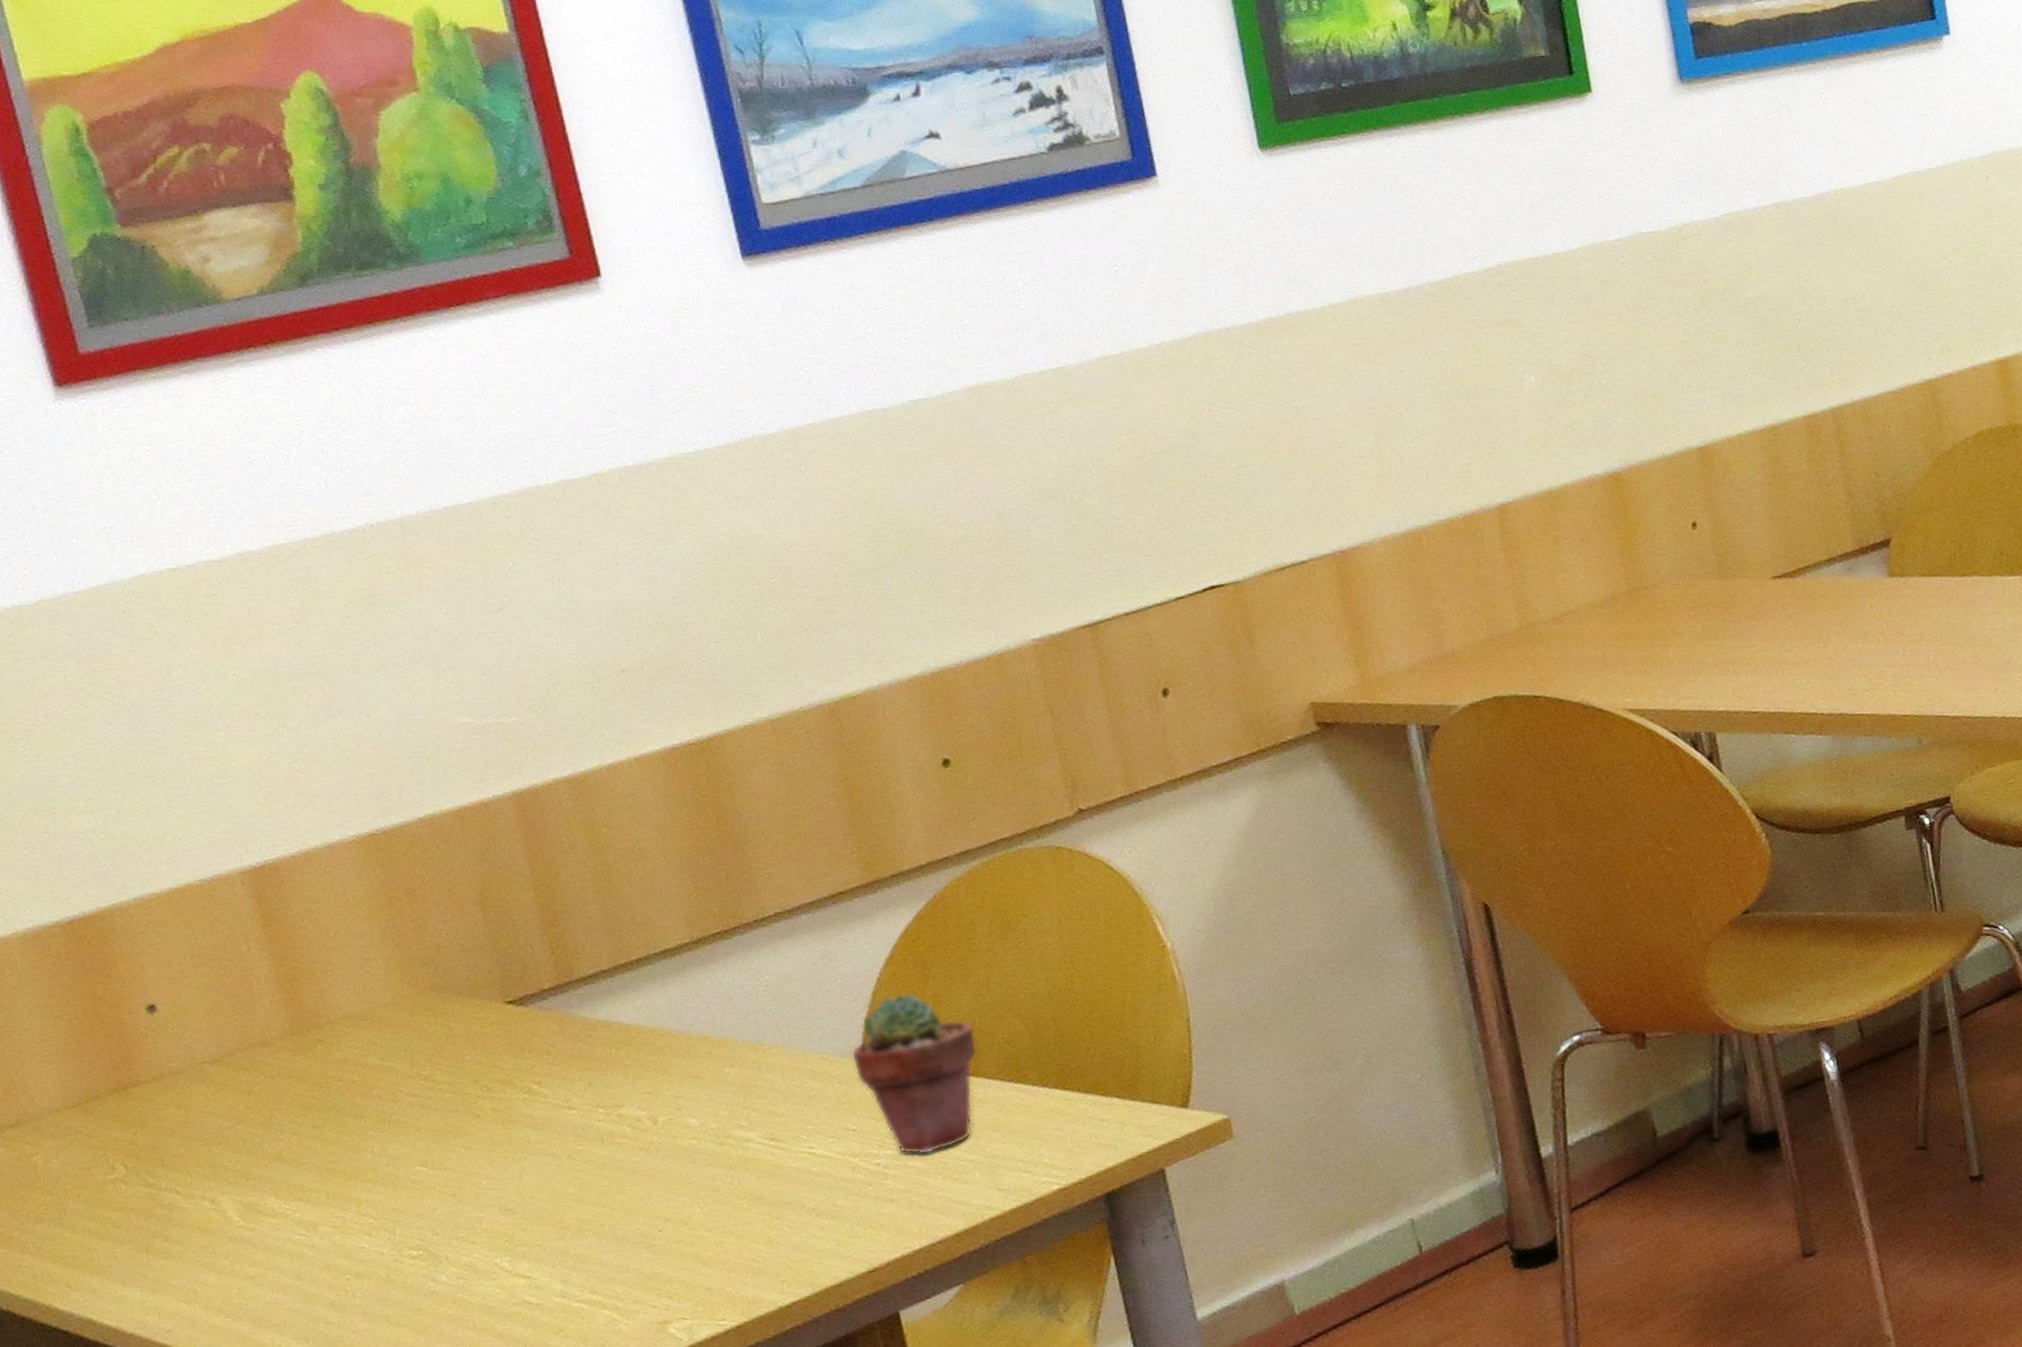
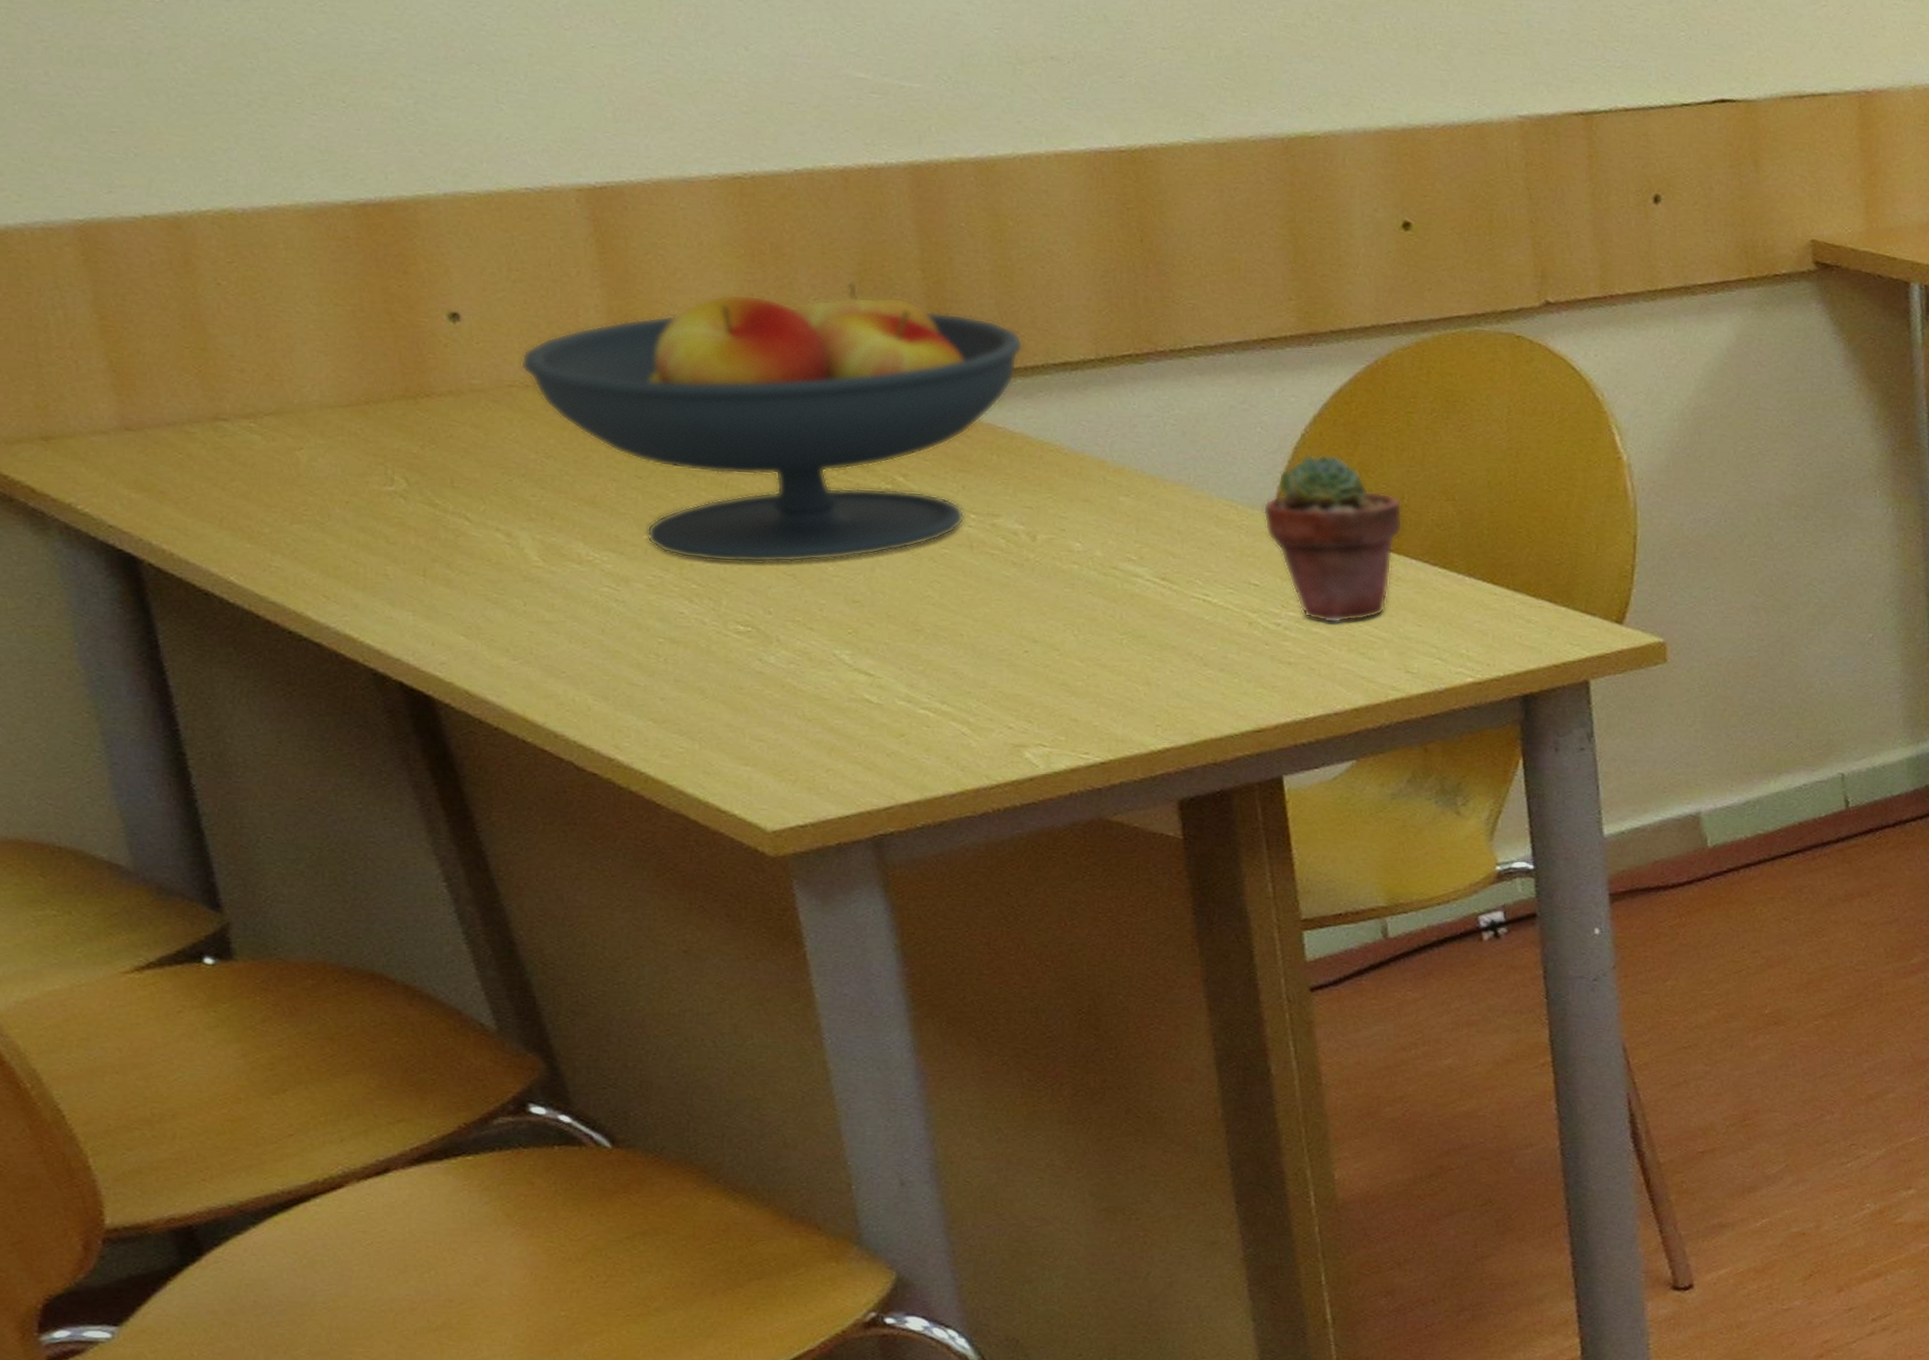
fruit bowl: none [208,910,627,1196] -> present [520,281,1024,563]

